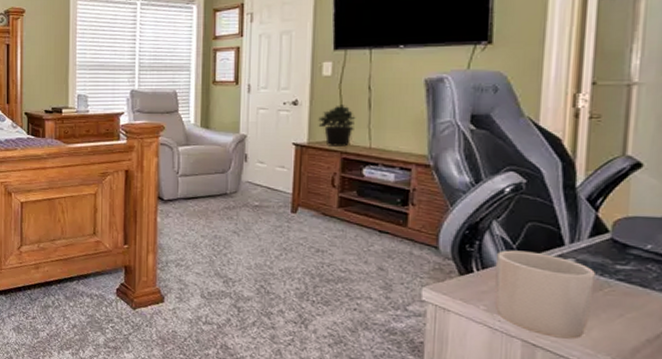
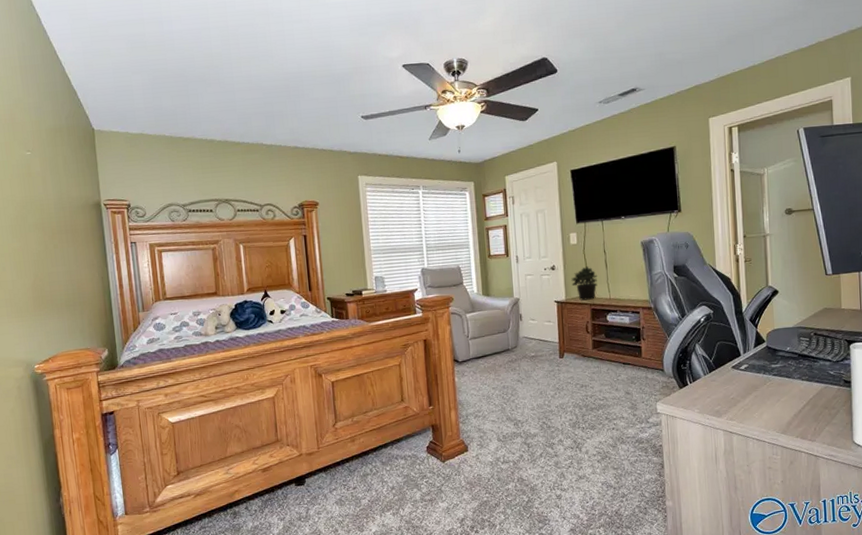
mug: present [494,250,597,340] -> none [701,363,762,425]

